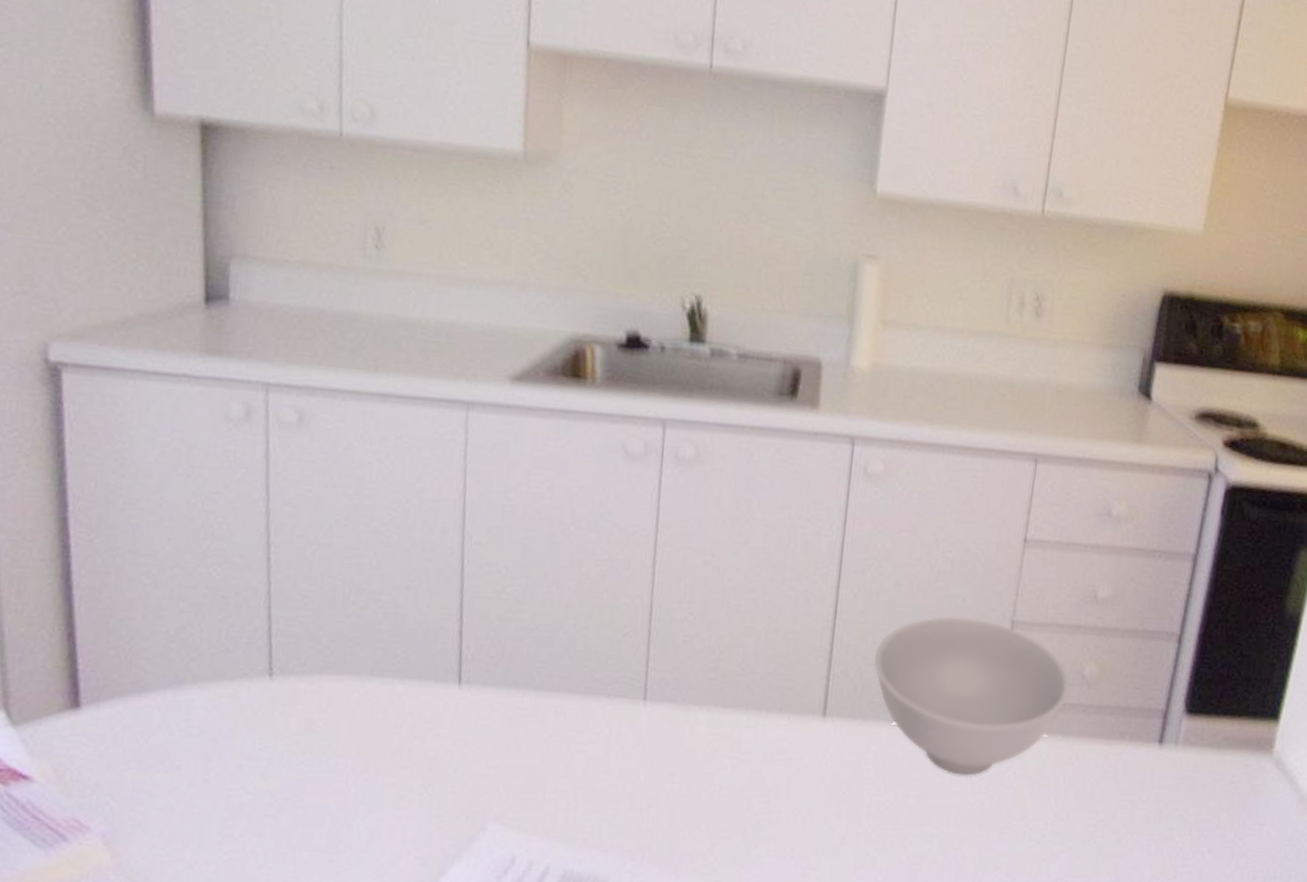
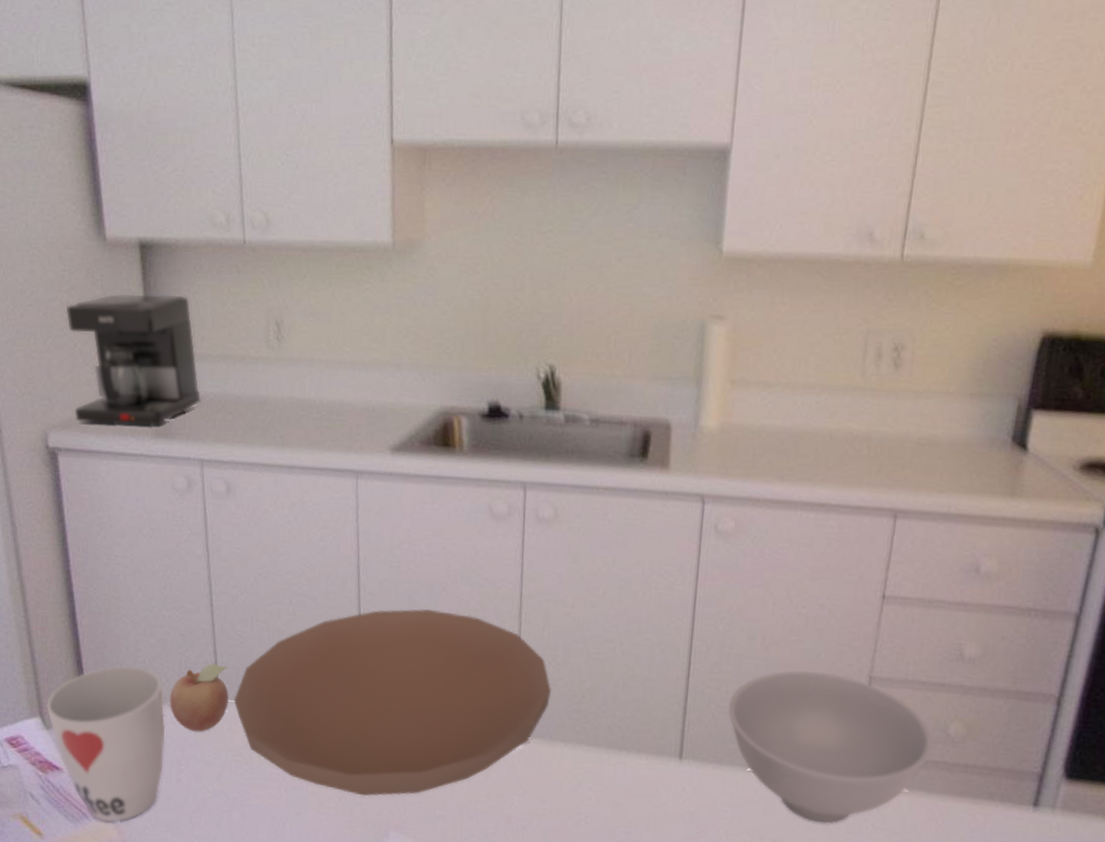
cup: none [14,637,193,844] -> present [46,665,166,823]
coffee maker: none [88,179,271,340] -> present [65,294,201,426]
fruit: none [200,630,287,718] -> present [169,663,229,732]
wooden bowl: none [290,560,687,784] -> present [233,609,552,796]

